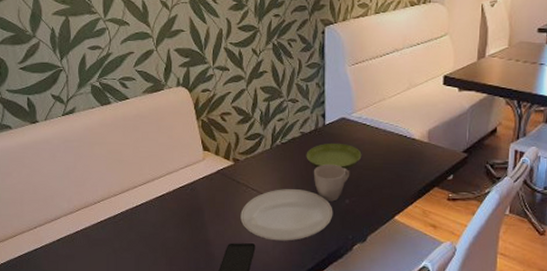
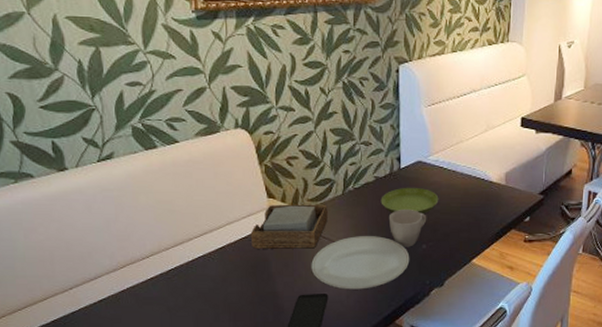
napkin holder: none [187,156,257,200] -> present [250,204,328,249]

